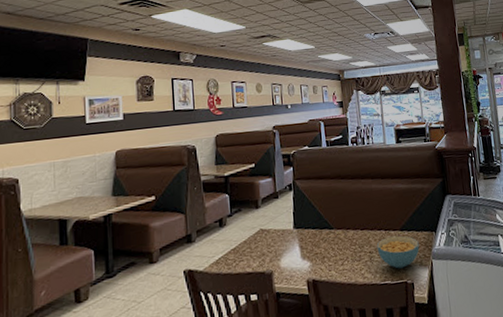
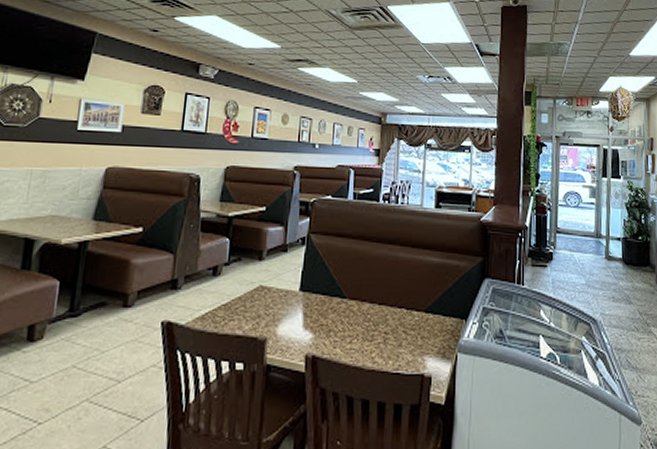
cereal bowl: present [376,236,420,269] -> none [394,318,445,358]

